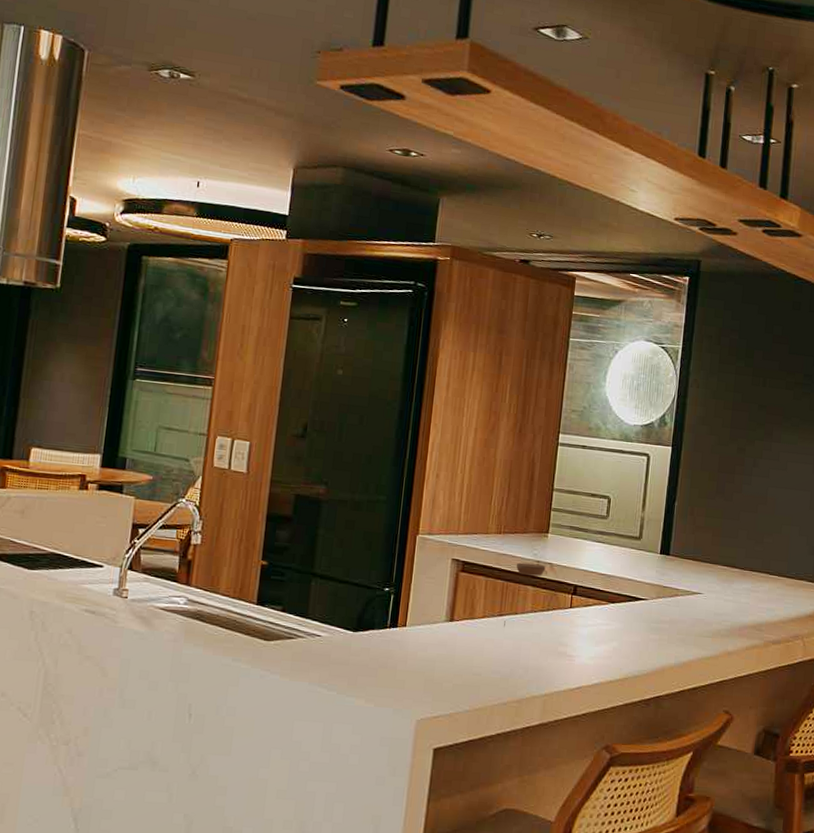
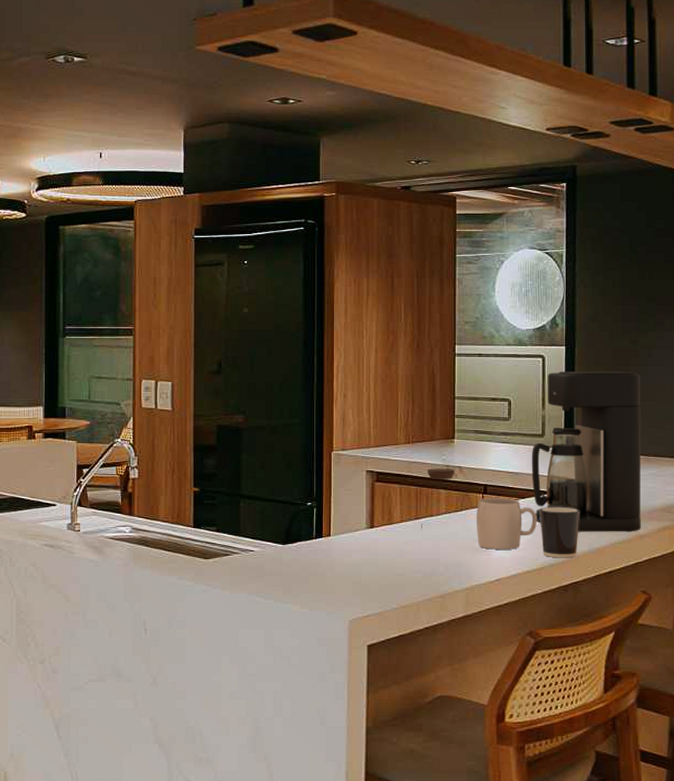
mug: none [561,599,626,657] -> present [476,498,538,550]
coffee maker: none [624,473,745,648] -> present [531,371,641,532]
mug: none [627,614,670,671] -> present [540,507,580,558]

